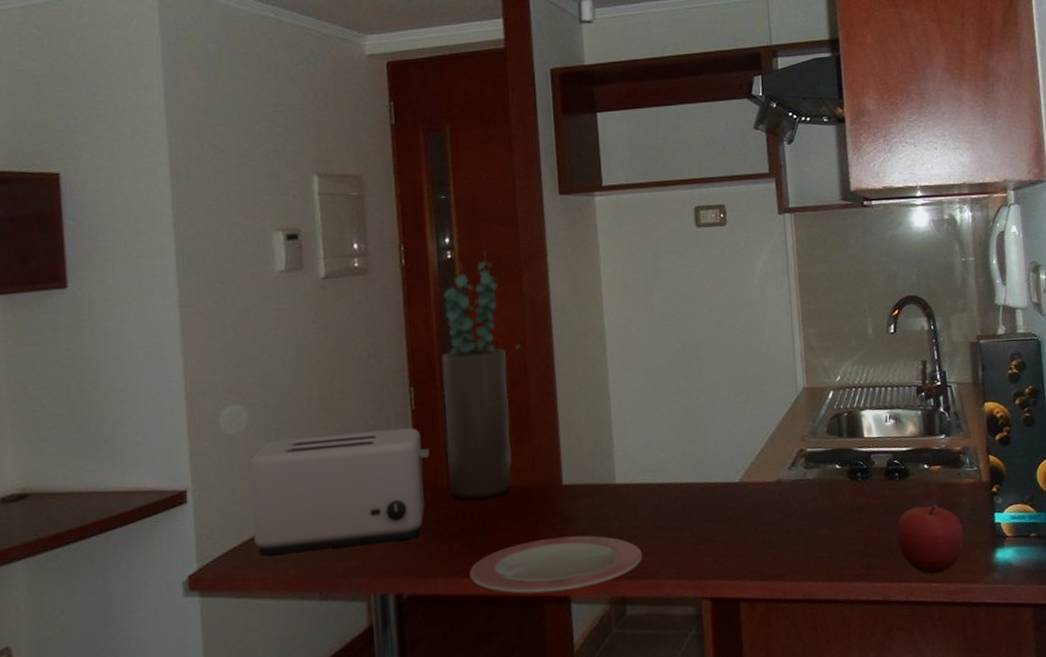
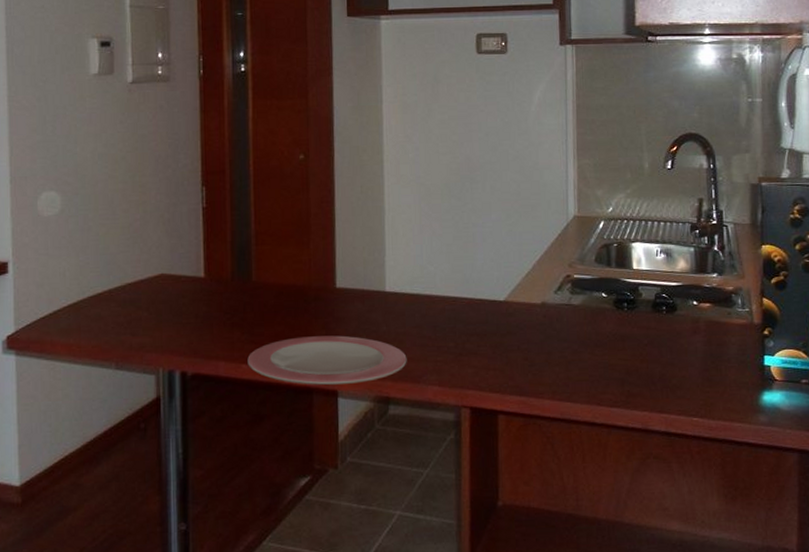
toaster: present [249,427,430,556] -> none [61,223,218,327]
vase: present [441,249,513,500] -> none [231,64,291,294]
fruit: present [896,505,964,574] -> none [660,341,730,409]

